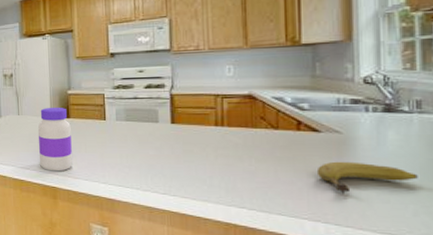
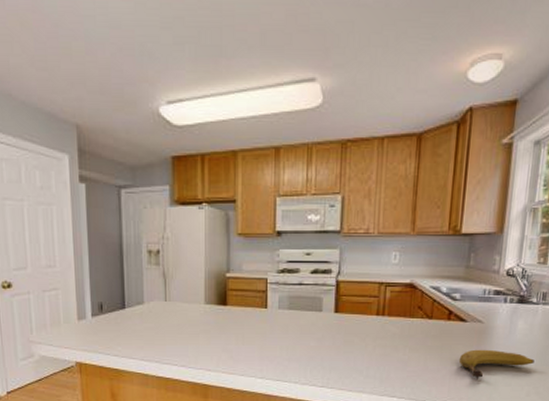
jar: present [38,107,73,172] -> none [188,292,228,367]

